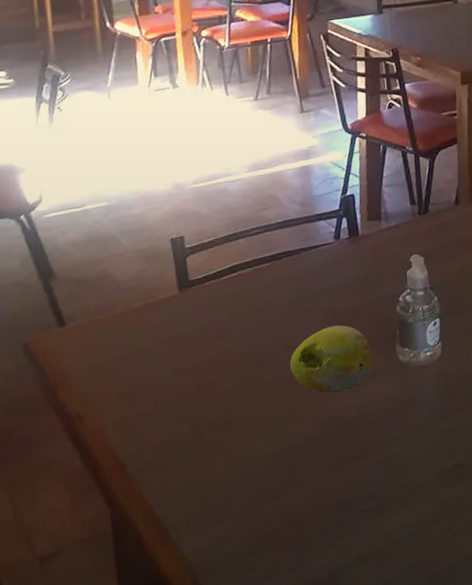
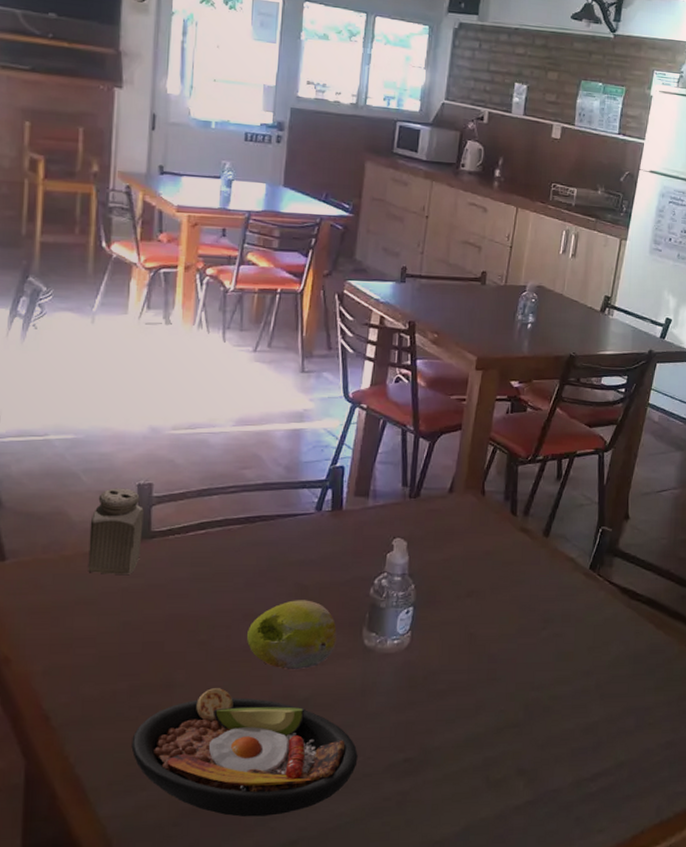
salt shaker: none [134,244,183,327] -> present [88,488,144,574]
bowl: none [201,418,411,539] -> present [131,688,358,817]

